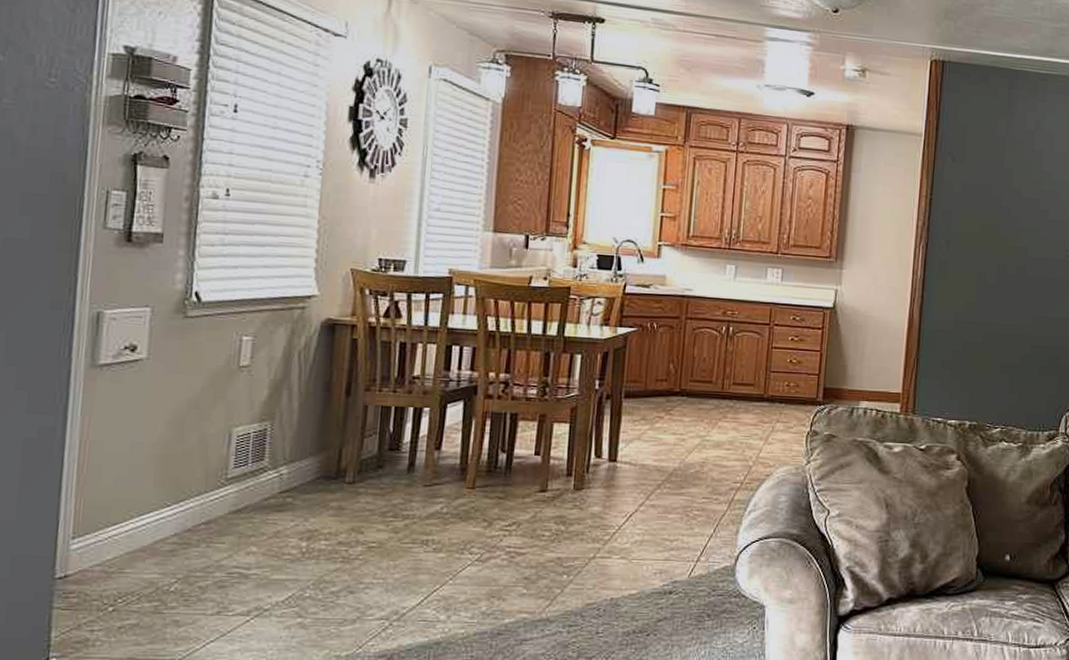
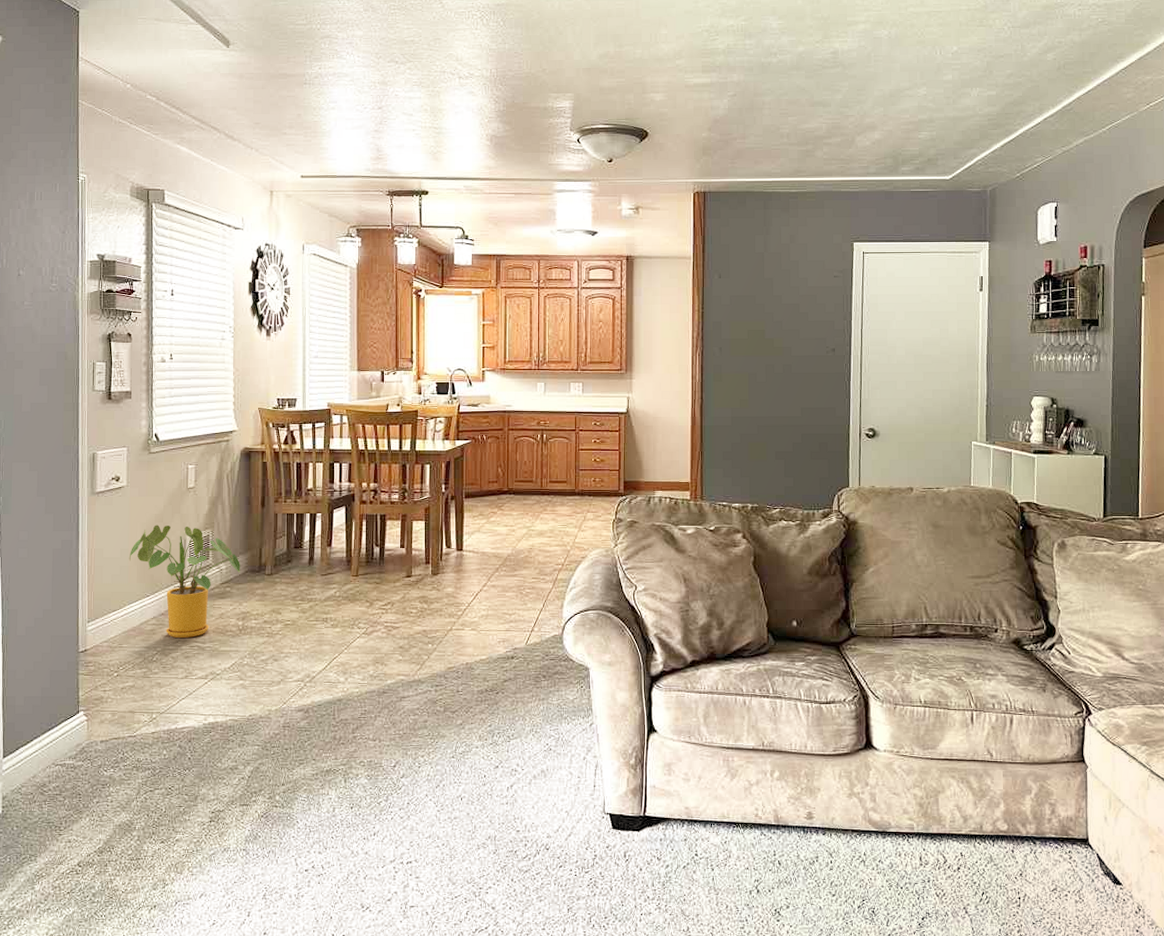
house plant: none [142,412,310,563] -> present [129,525,240,639]

